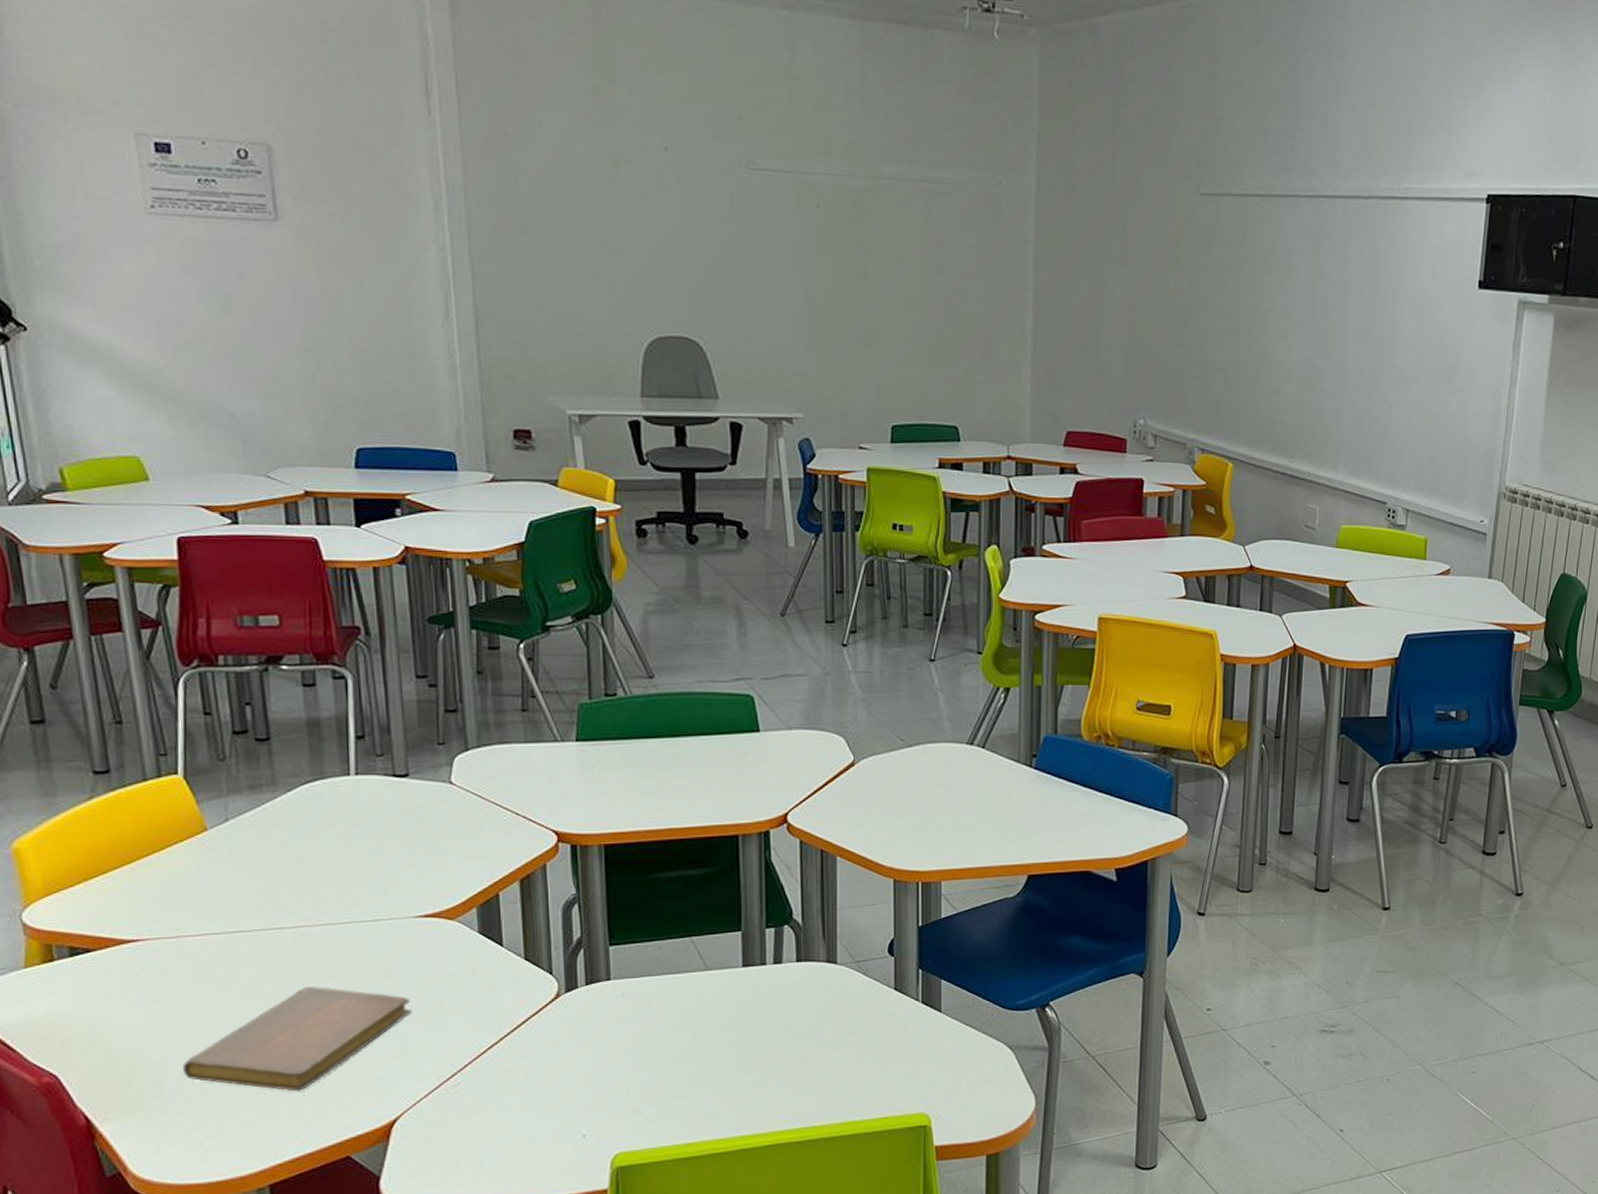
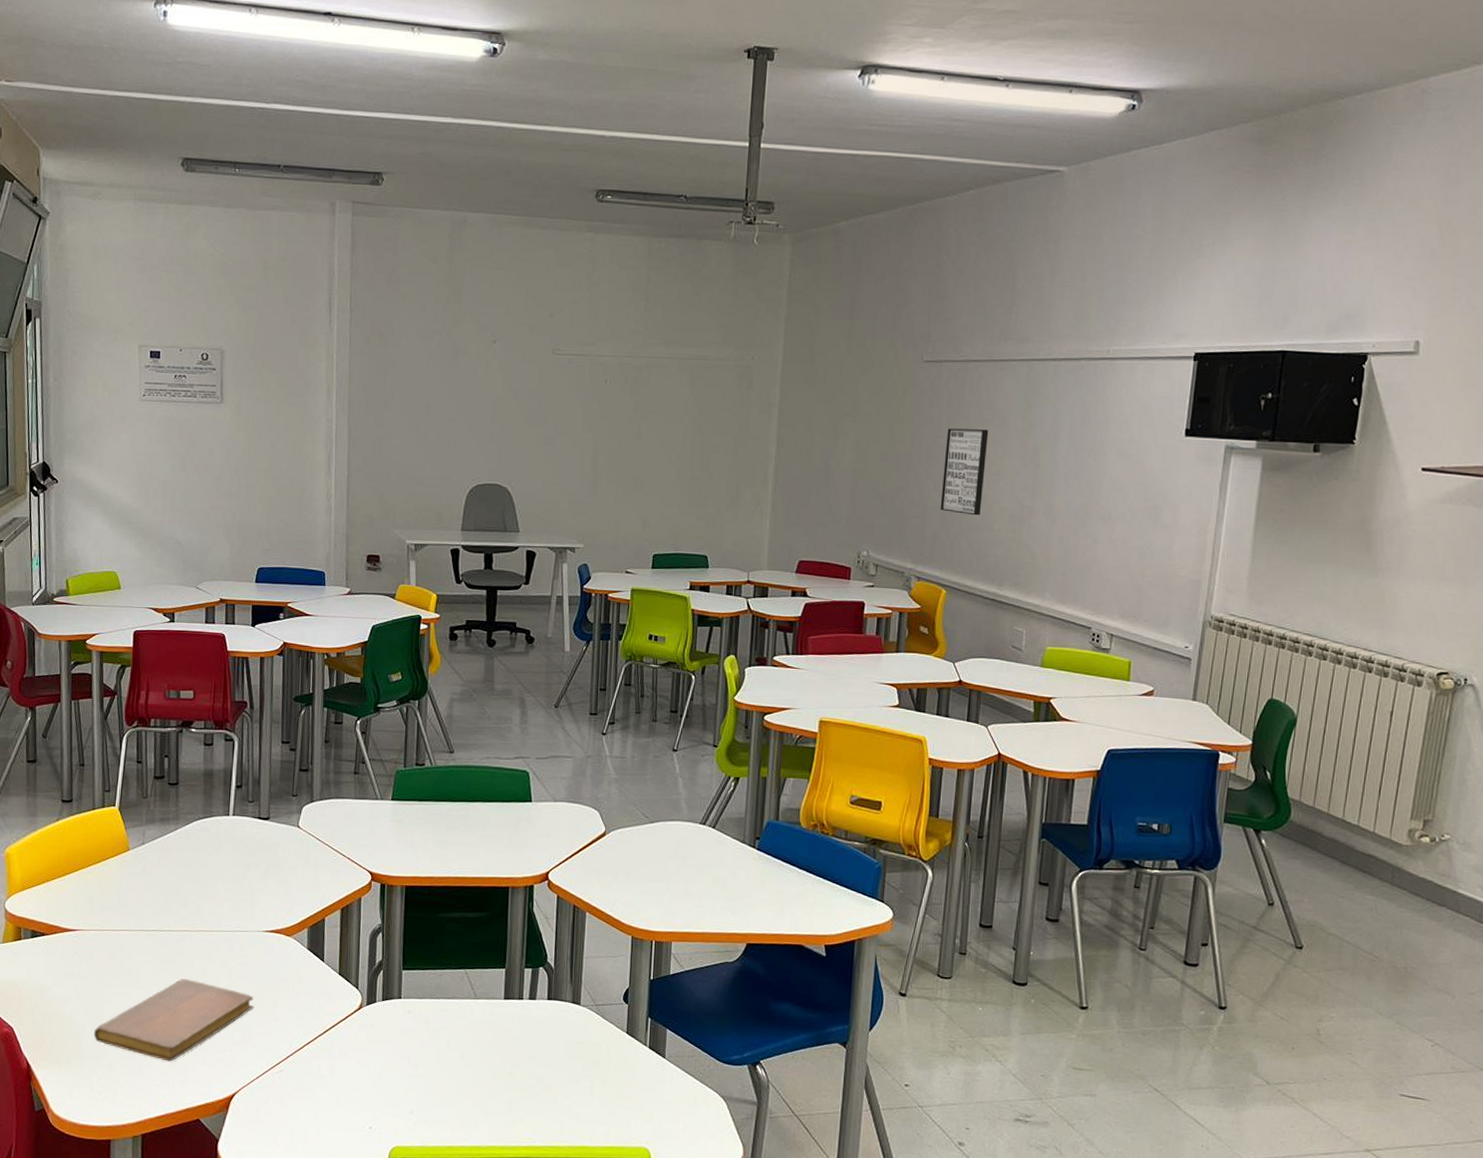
wall art: none [1223,274,1274,378] -> present [940,428,989,516]

